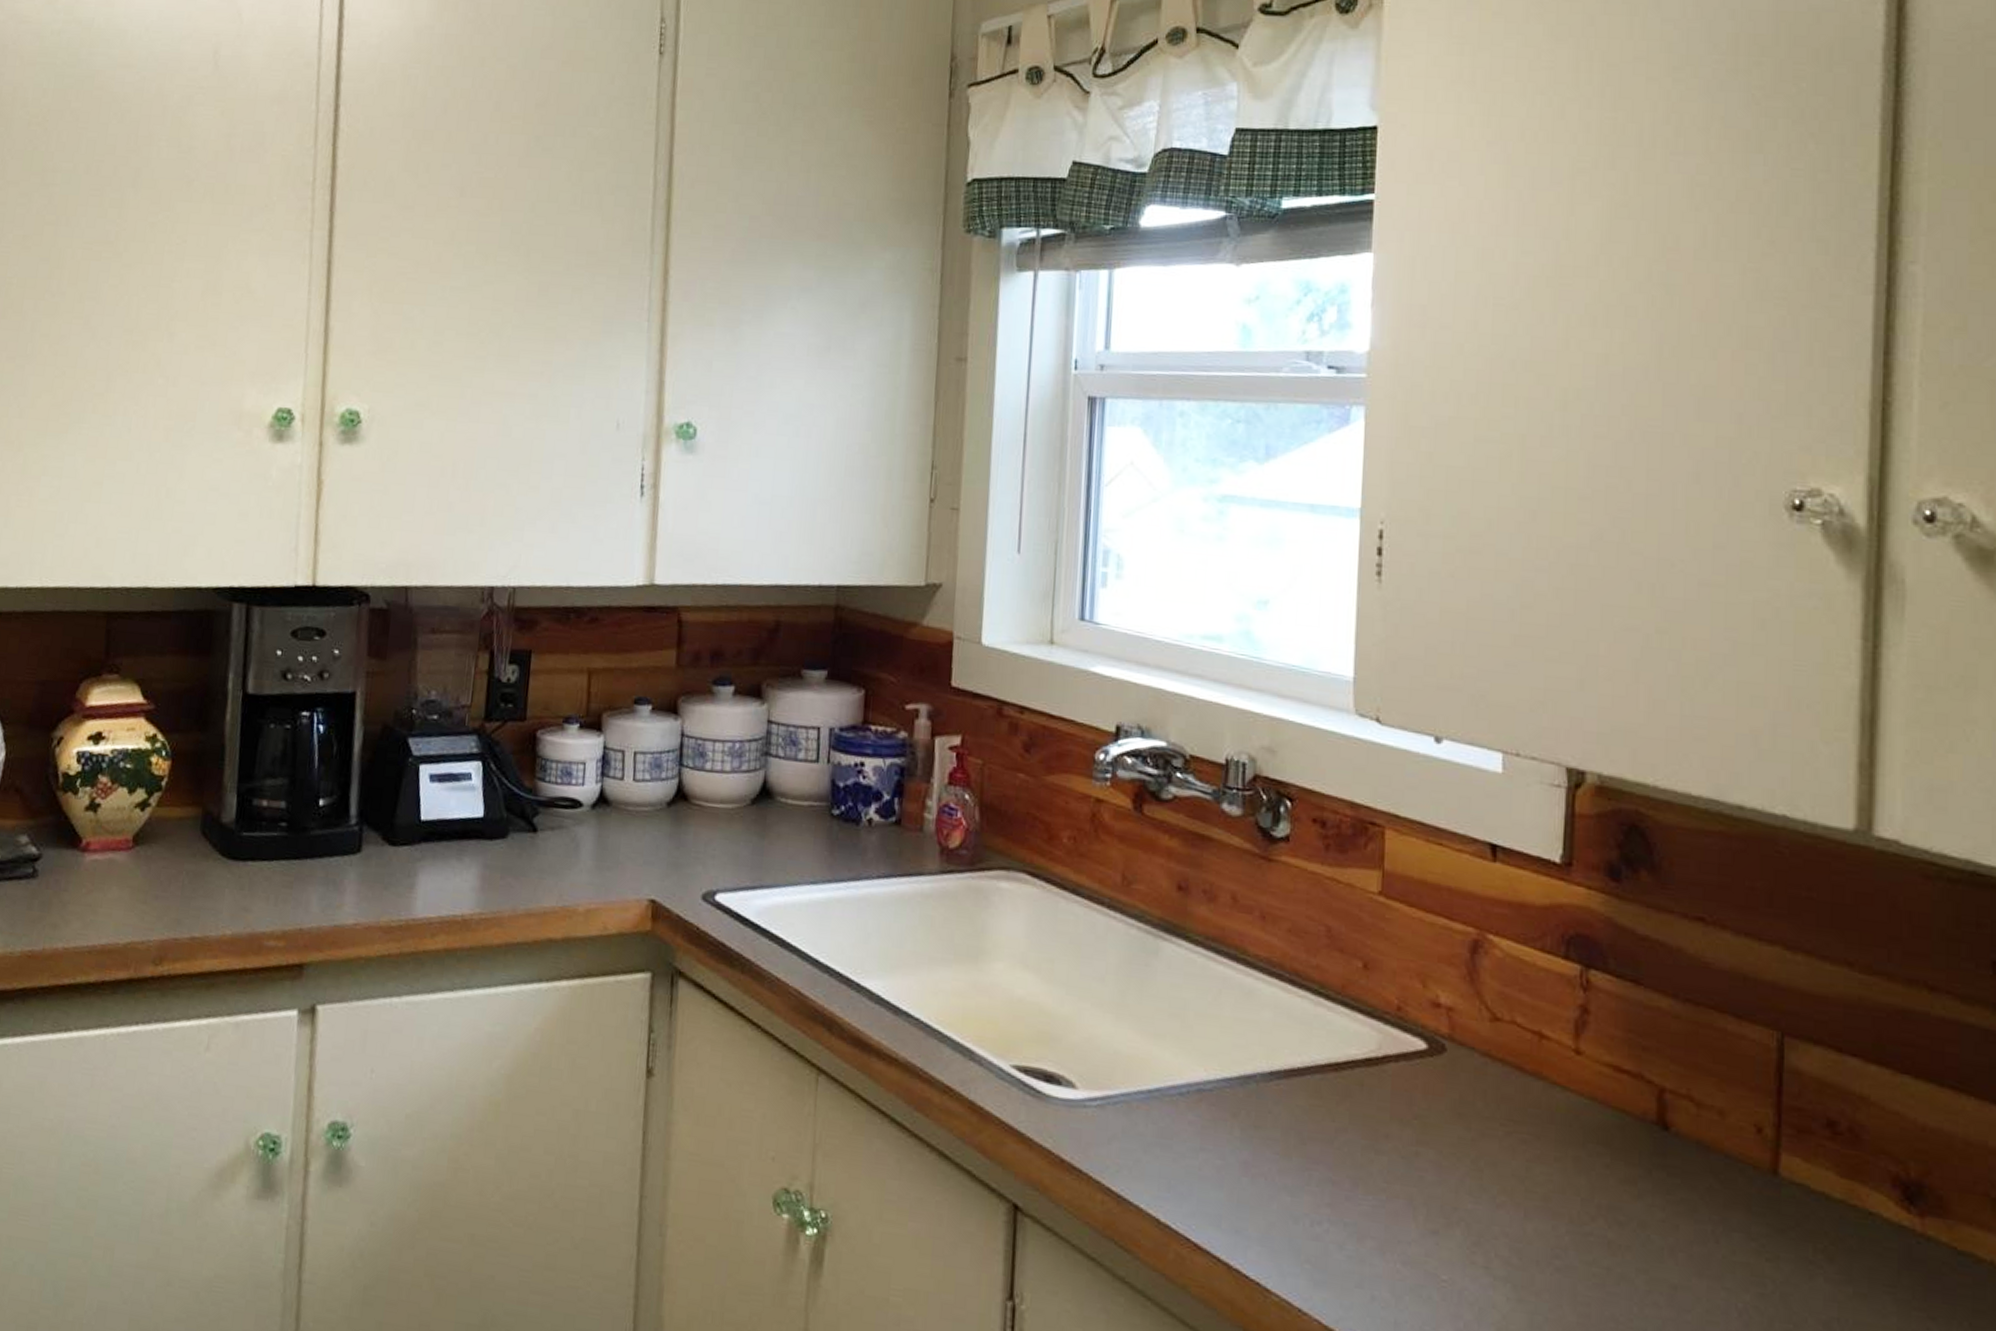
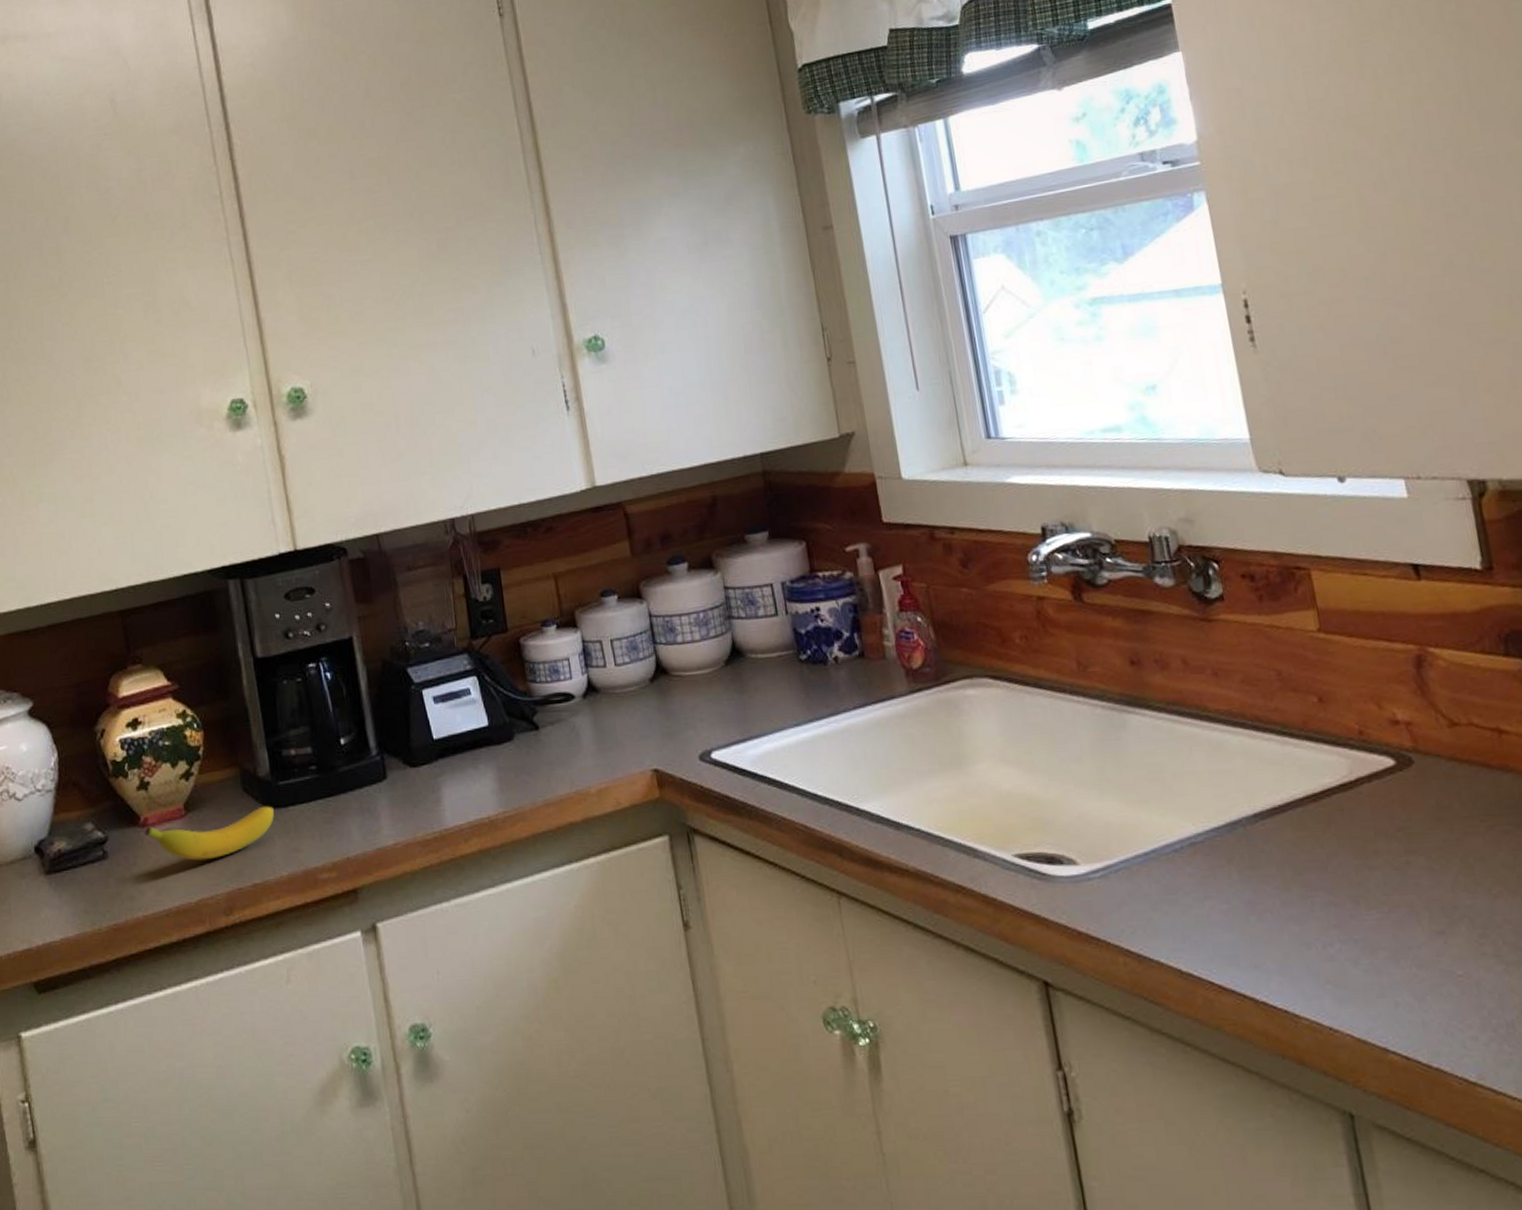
banana: none [82,852,231,901] -> present [144,806,274,861]

